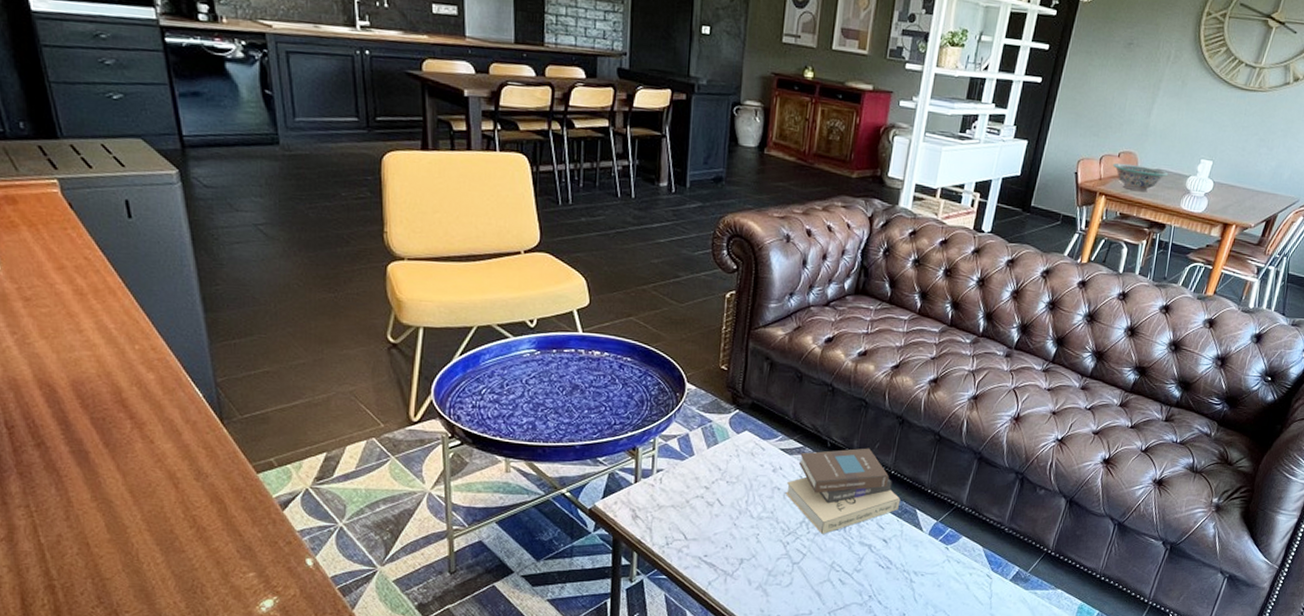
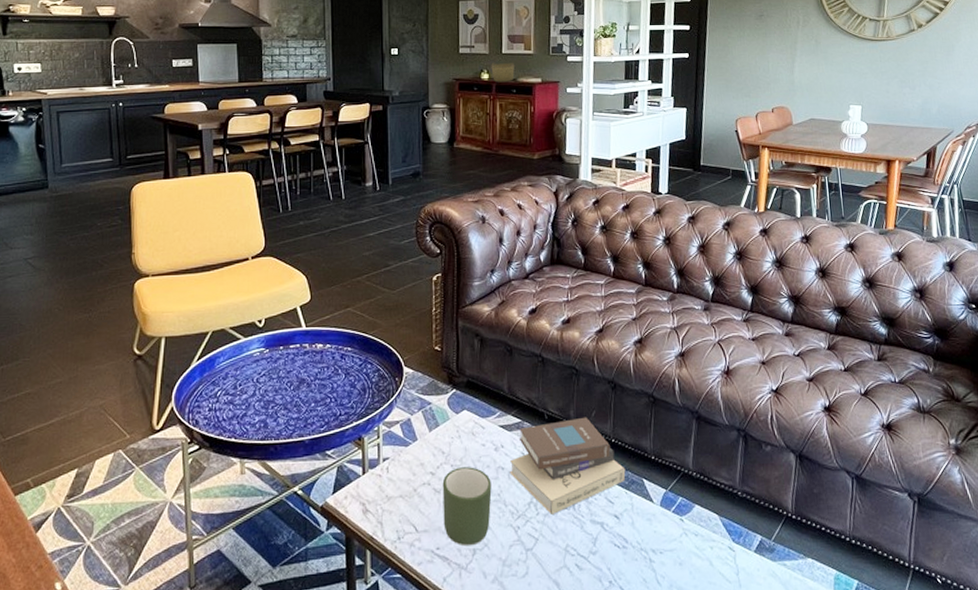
mug: none [713,484,766,556] -> present [442,467,492,546]
basket: none [817,58,844,85] -> present [491,62,515,83]
decorative bowl: present [1112,162,1169,192] -> none [768,117,823,141]

